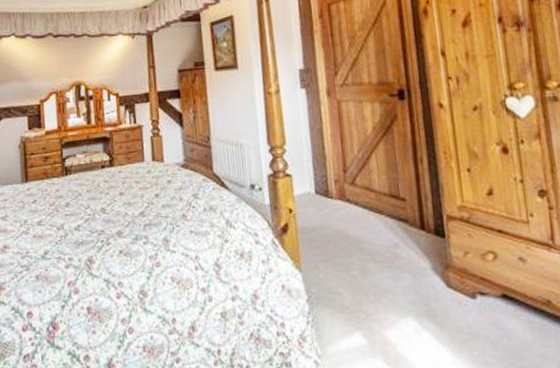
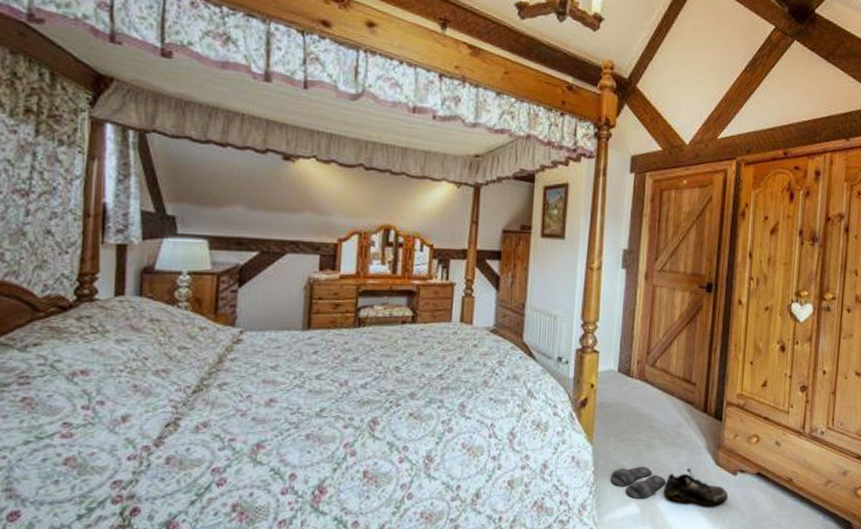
slippers: none [327,292,391,329] -> present [610,466,665,500]
shoe: none [389,292,470,337] -> present [663,468,728,507]

